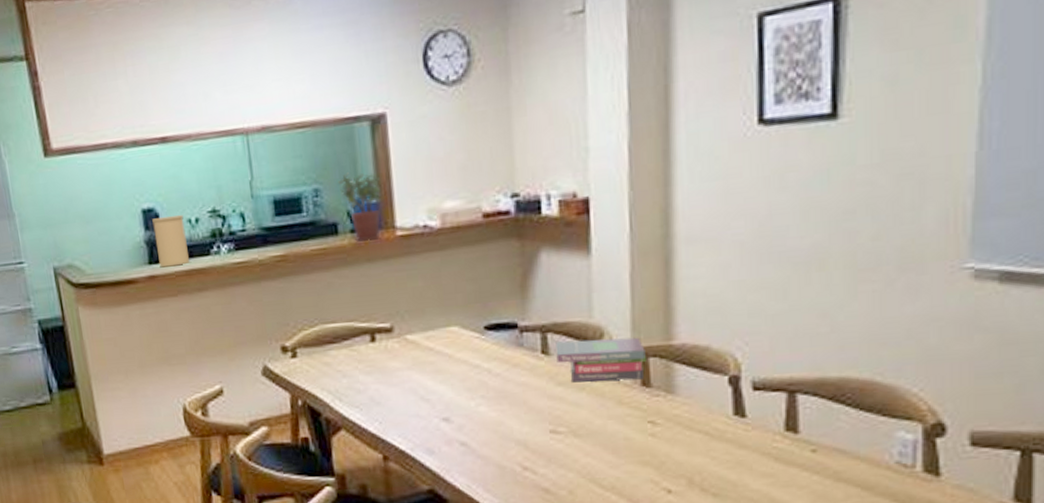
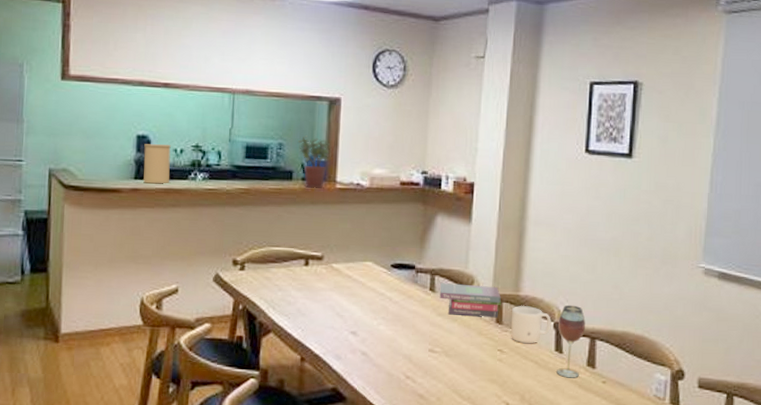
mug: none [662,357,725,410] -> present [511,305,551,344]
wineglass: none [735,349,778,450] -> present [556,305,585,378]

